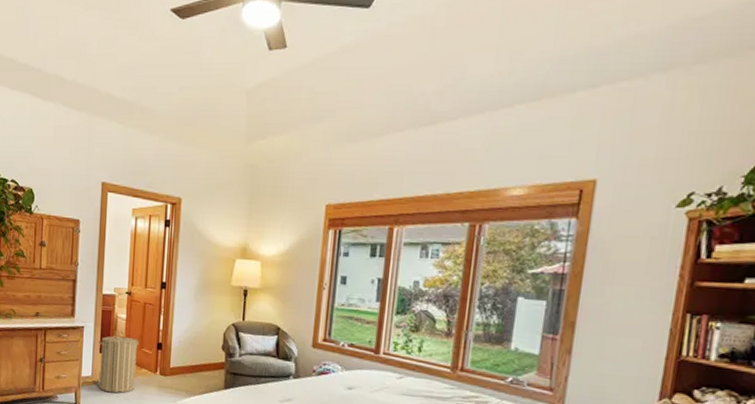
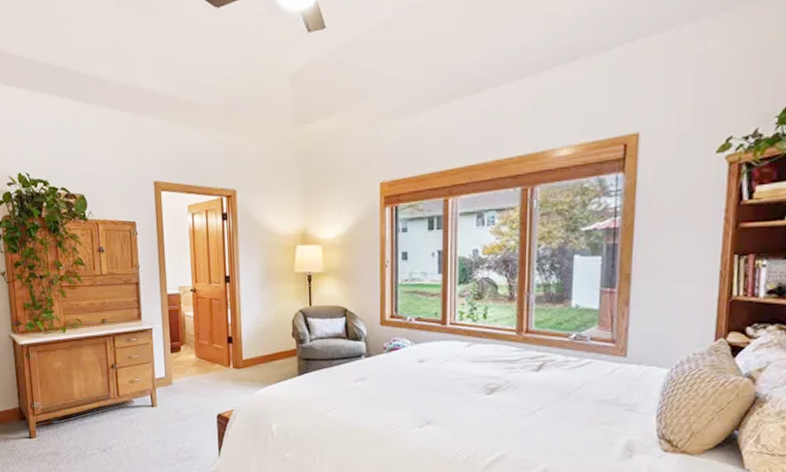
laundry hamper: present [99,331,140,394] -> none [169,329,210,391]

